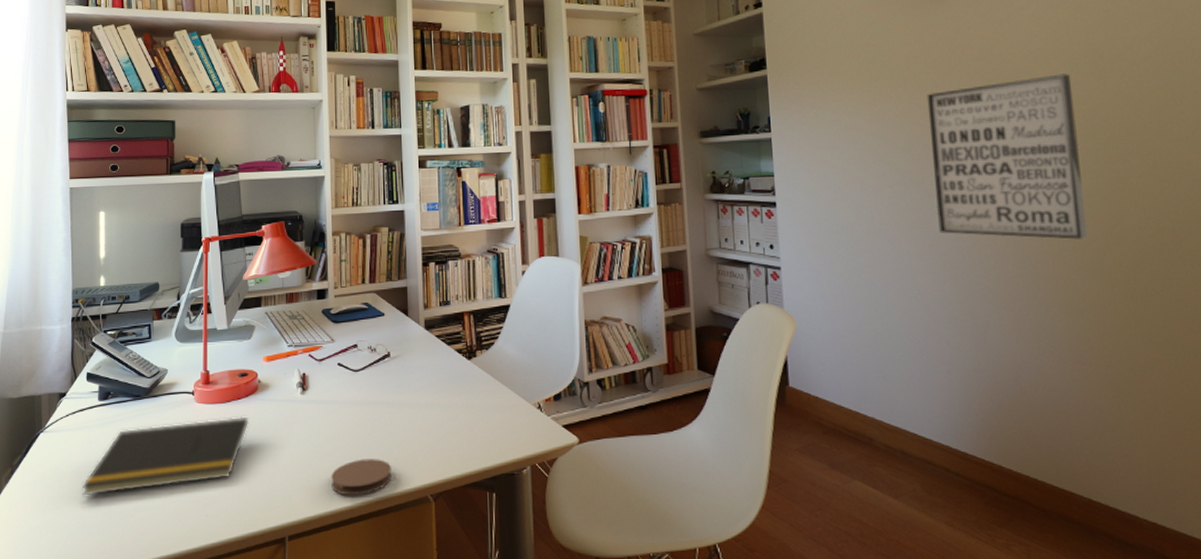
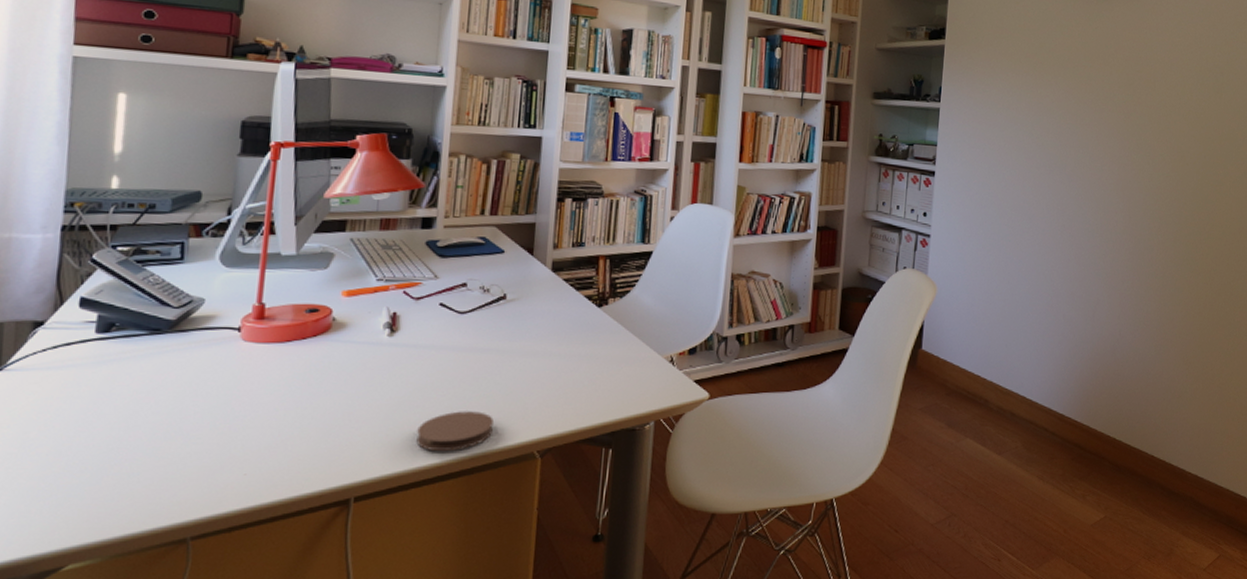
notepad: present [82,416,250,496] -> none [60,359,316,452]
wall art: present [927,73,1088,240] -> none [1072,83,1197,232]

